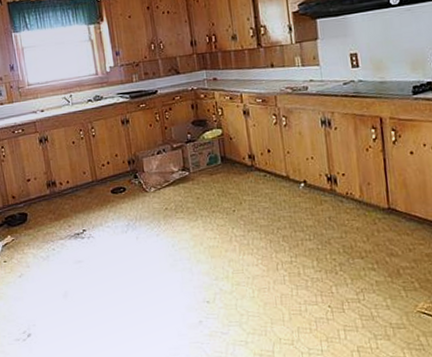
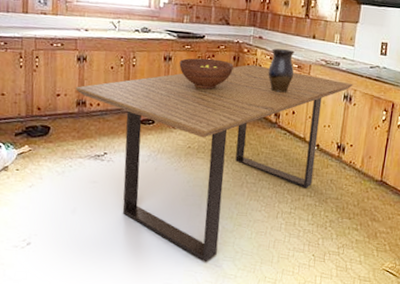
dining table: none [42,106,329,331] -> present [75,64,353,262]
fruit bowl: none [137,111,194,146] -> present [179,58,234,90]
vase: none [229,85,260,133] -> present [268,48,295,93]

